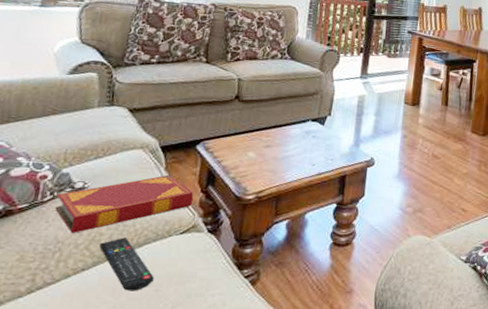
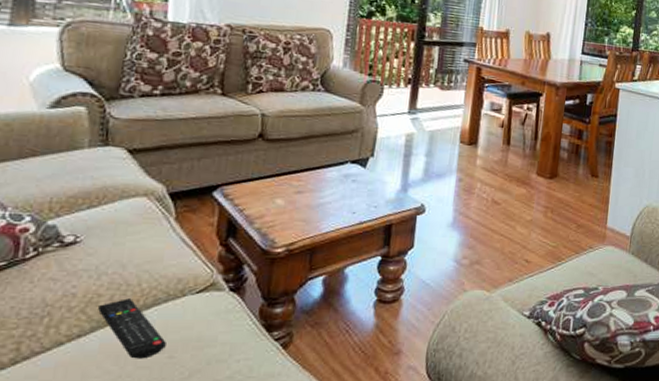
hardback book: present [55,174,194,233] -> none [41,225,211,295]

